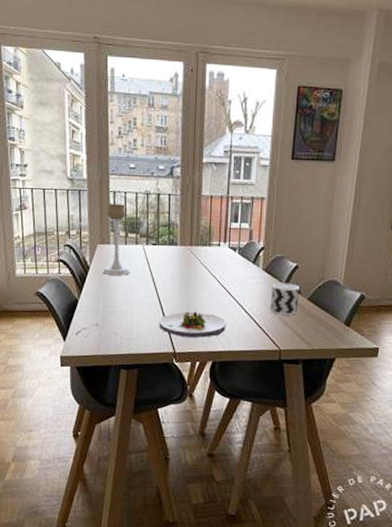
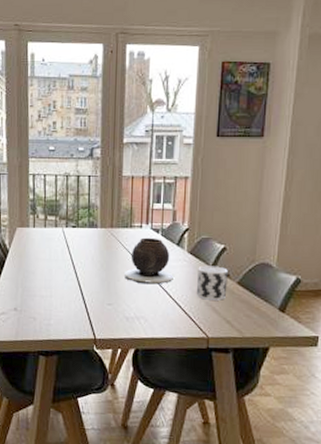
candle holder: present [103,203,131,275] -> none [22,186,50,259]
salad plate: present [159,311,227,338] -> none [79,296,150,324]
vase: none [203,255,250,301] -> present [125,237,175,285]

